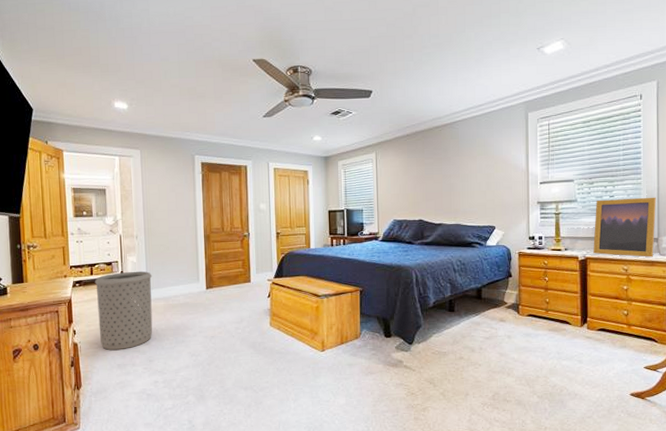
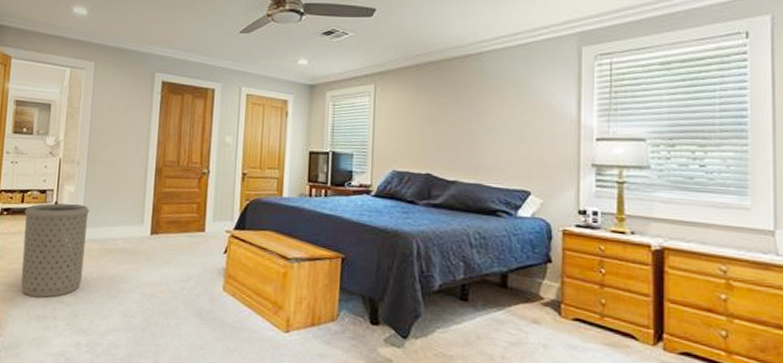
picture frame: present [593,197,656,258] -> none [674,169,771,258]

